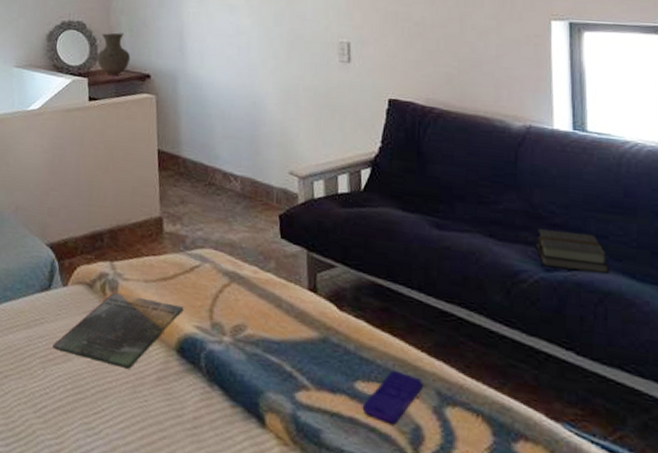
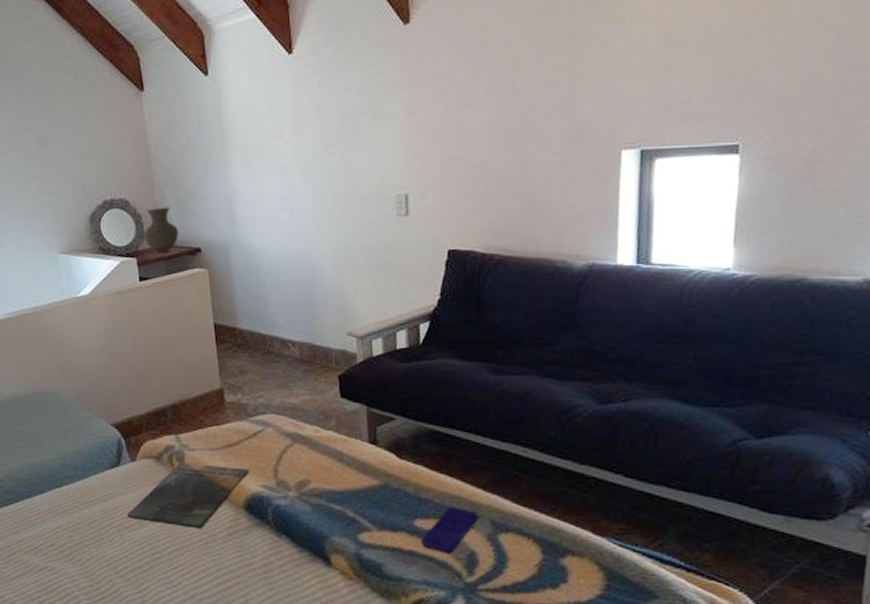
book: present [535,229,610,274] -> none [591,364,664,402]

